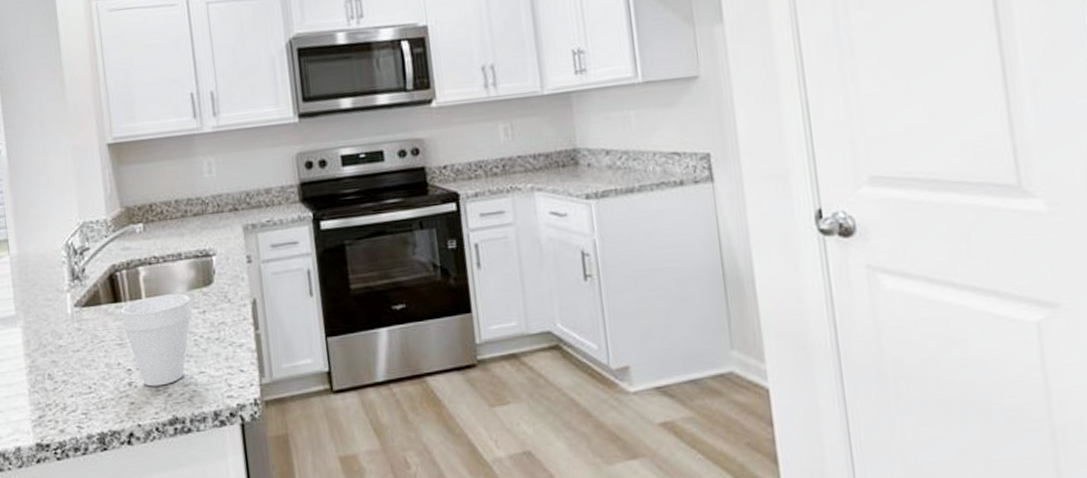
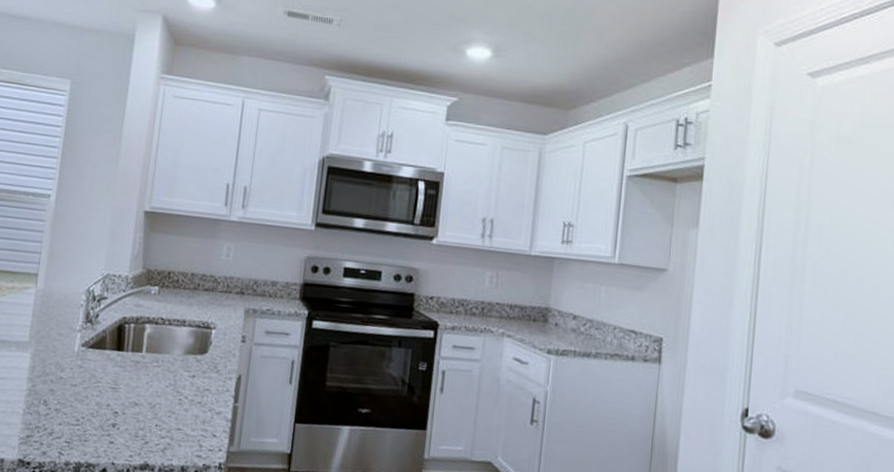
cup: present [120,294,192,387] -> none [119,352,184,433]

